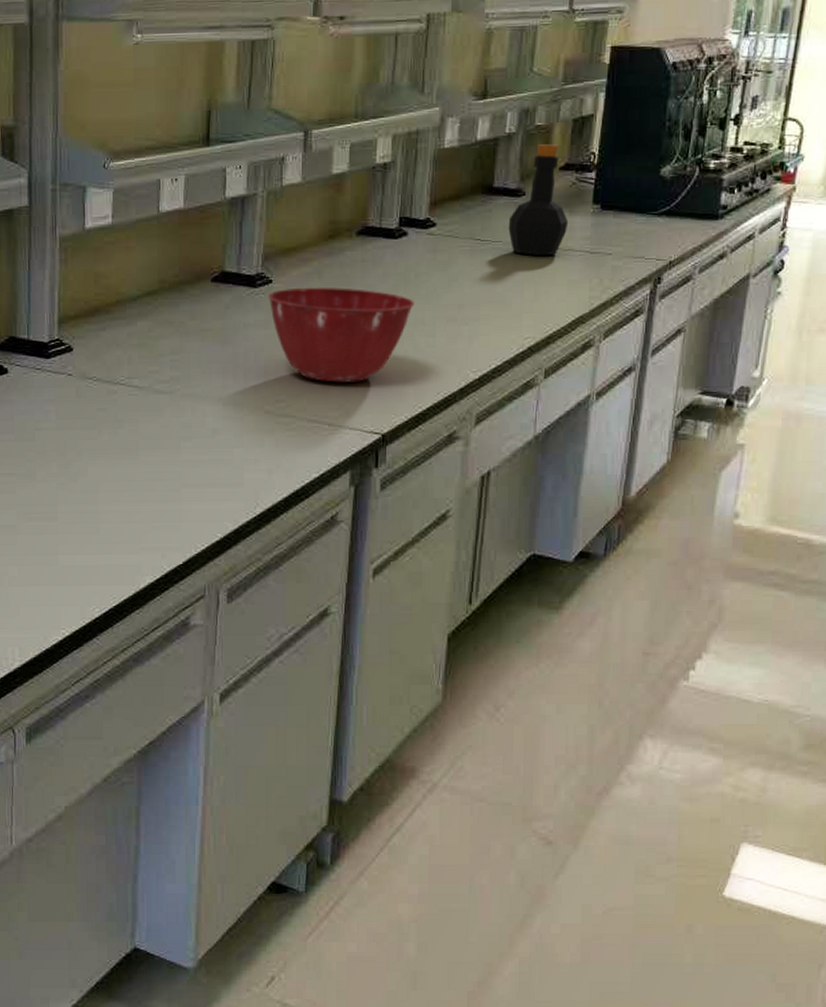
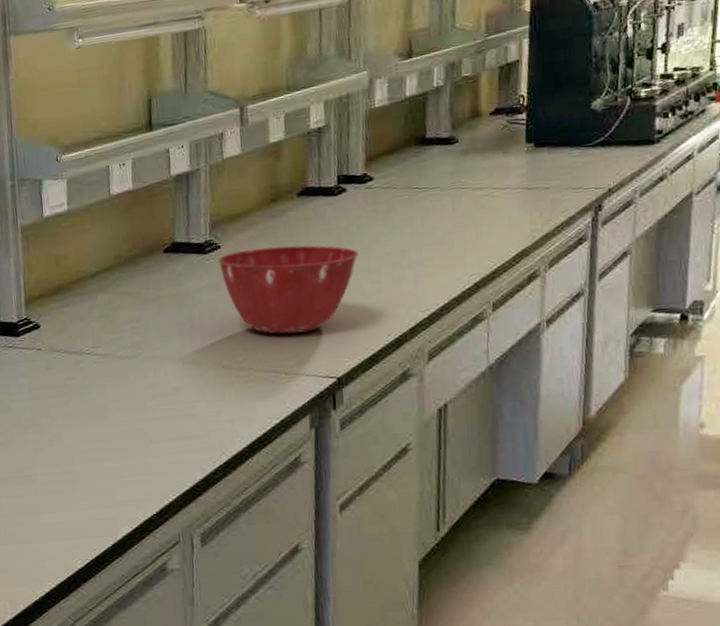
bottle: present [508,144,569,256] -> none [444,91,504,198]

